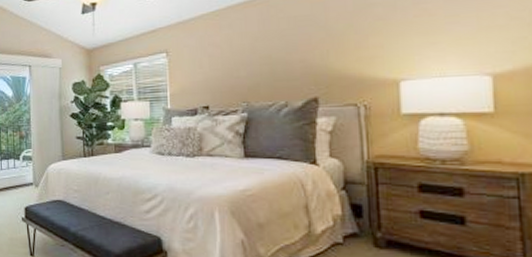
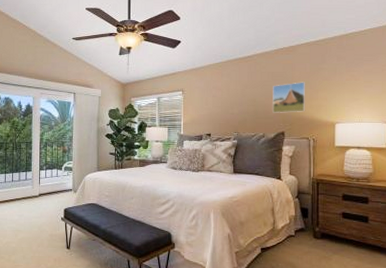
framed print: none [296,25,350,72] -> present [272,82,306,113]

